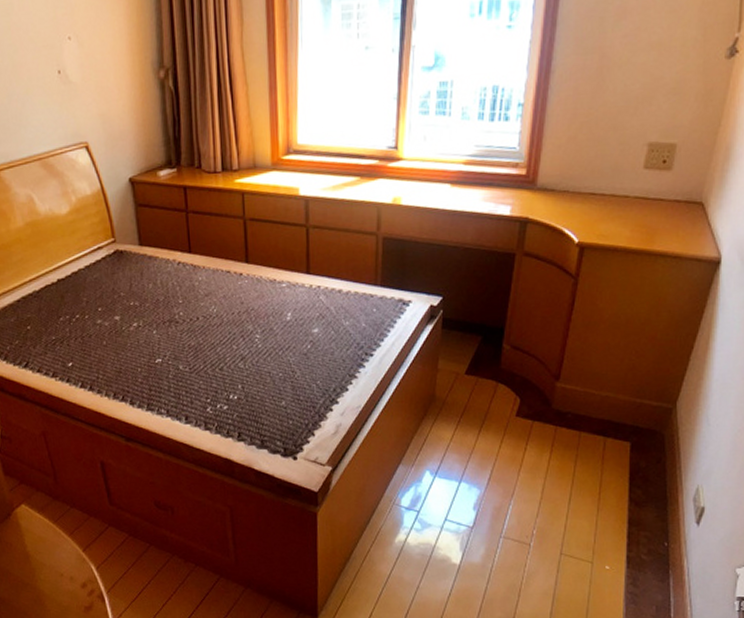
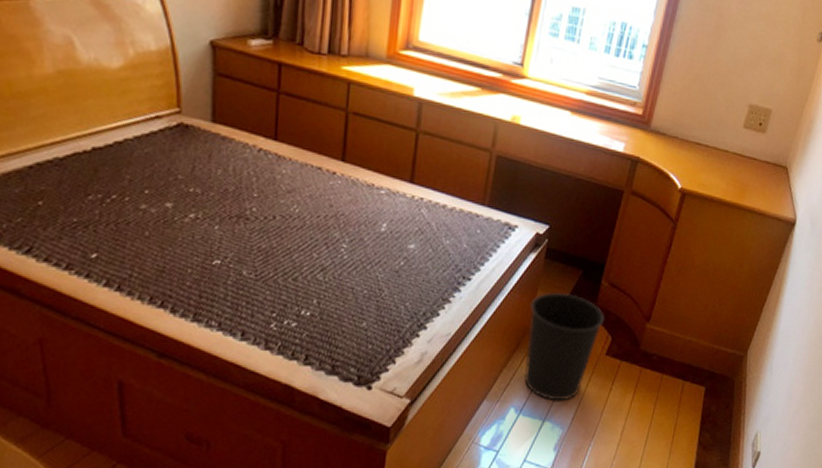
wastebasket: none [433,359,511,463] -> present [523,292,605,401]

